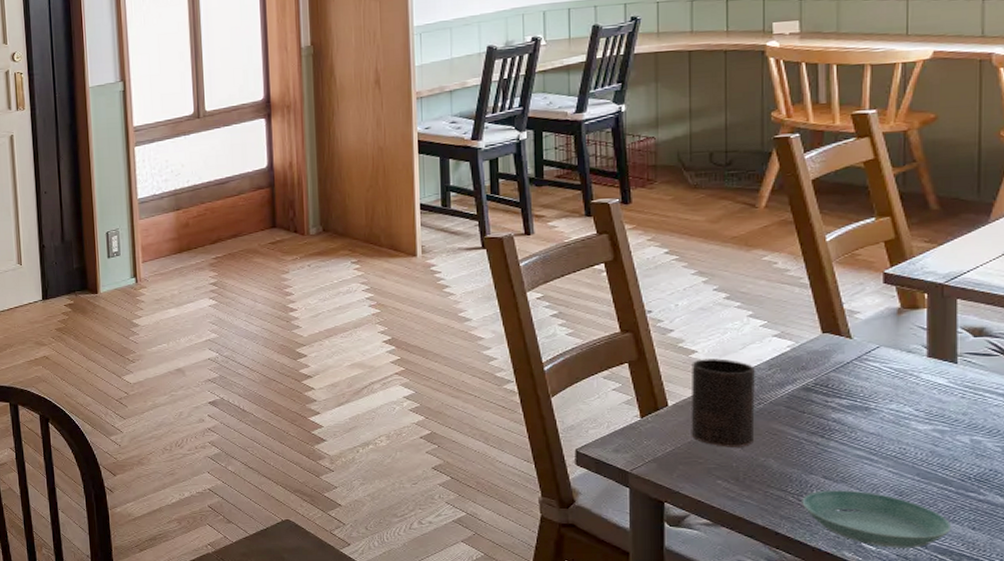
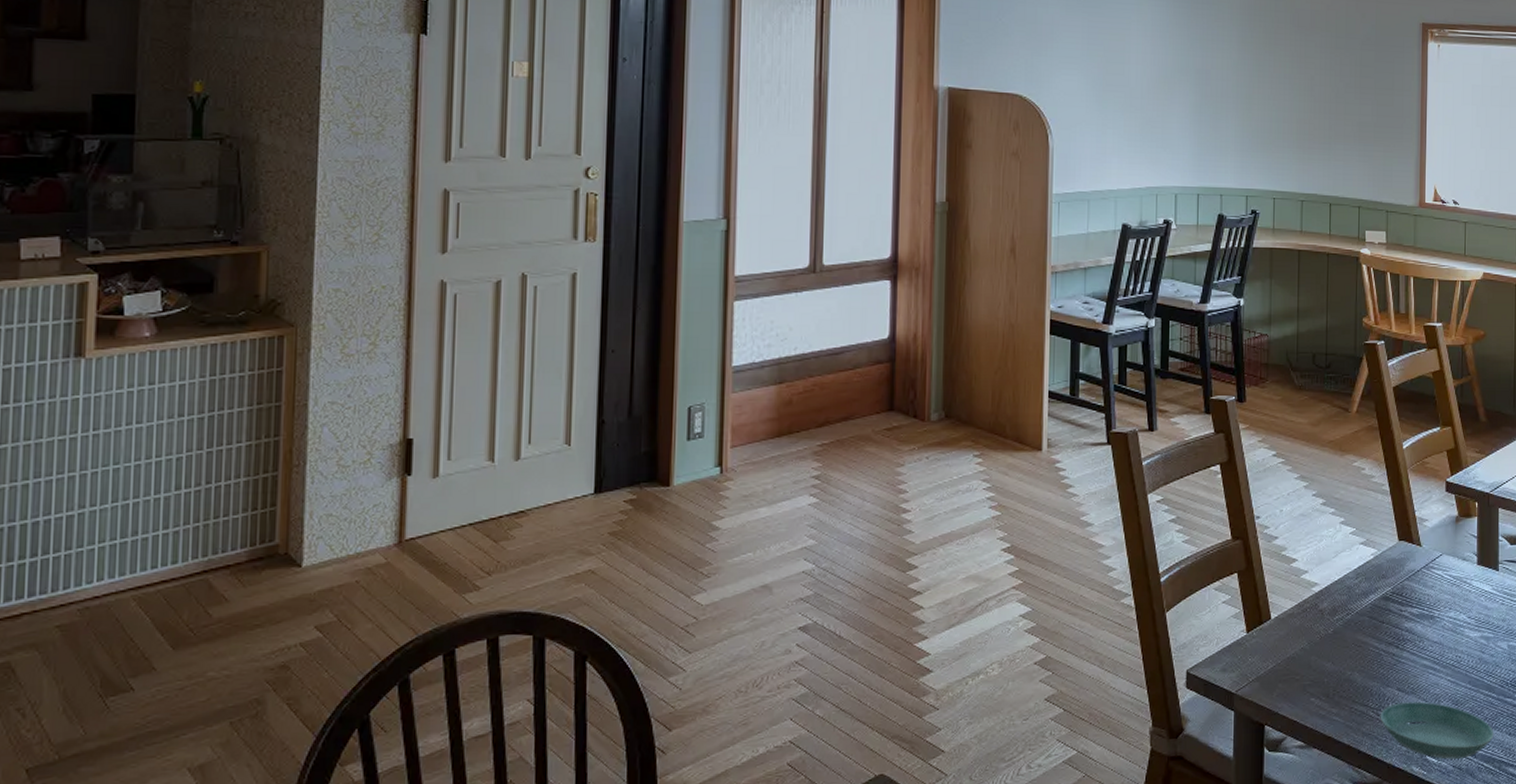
cup: present [691,358,755,447] -> none [1290,567,1345,662]

